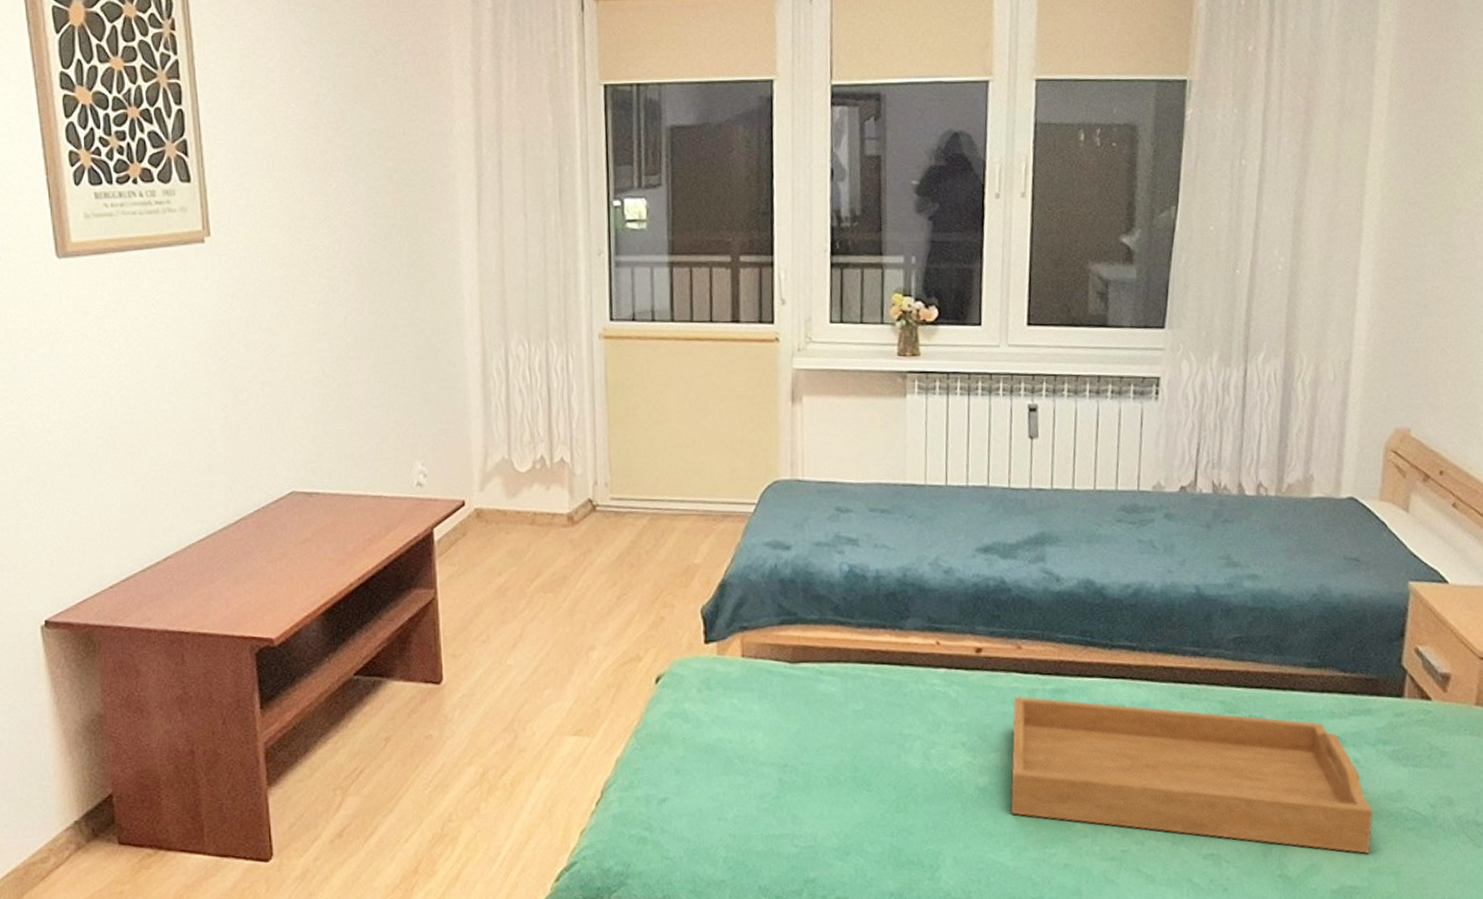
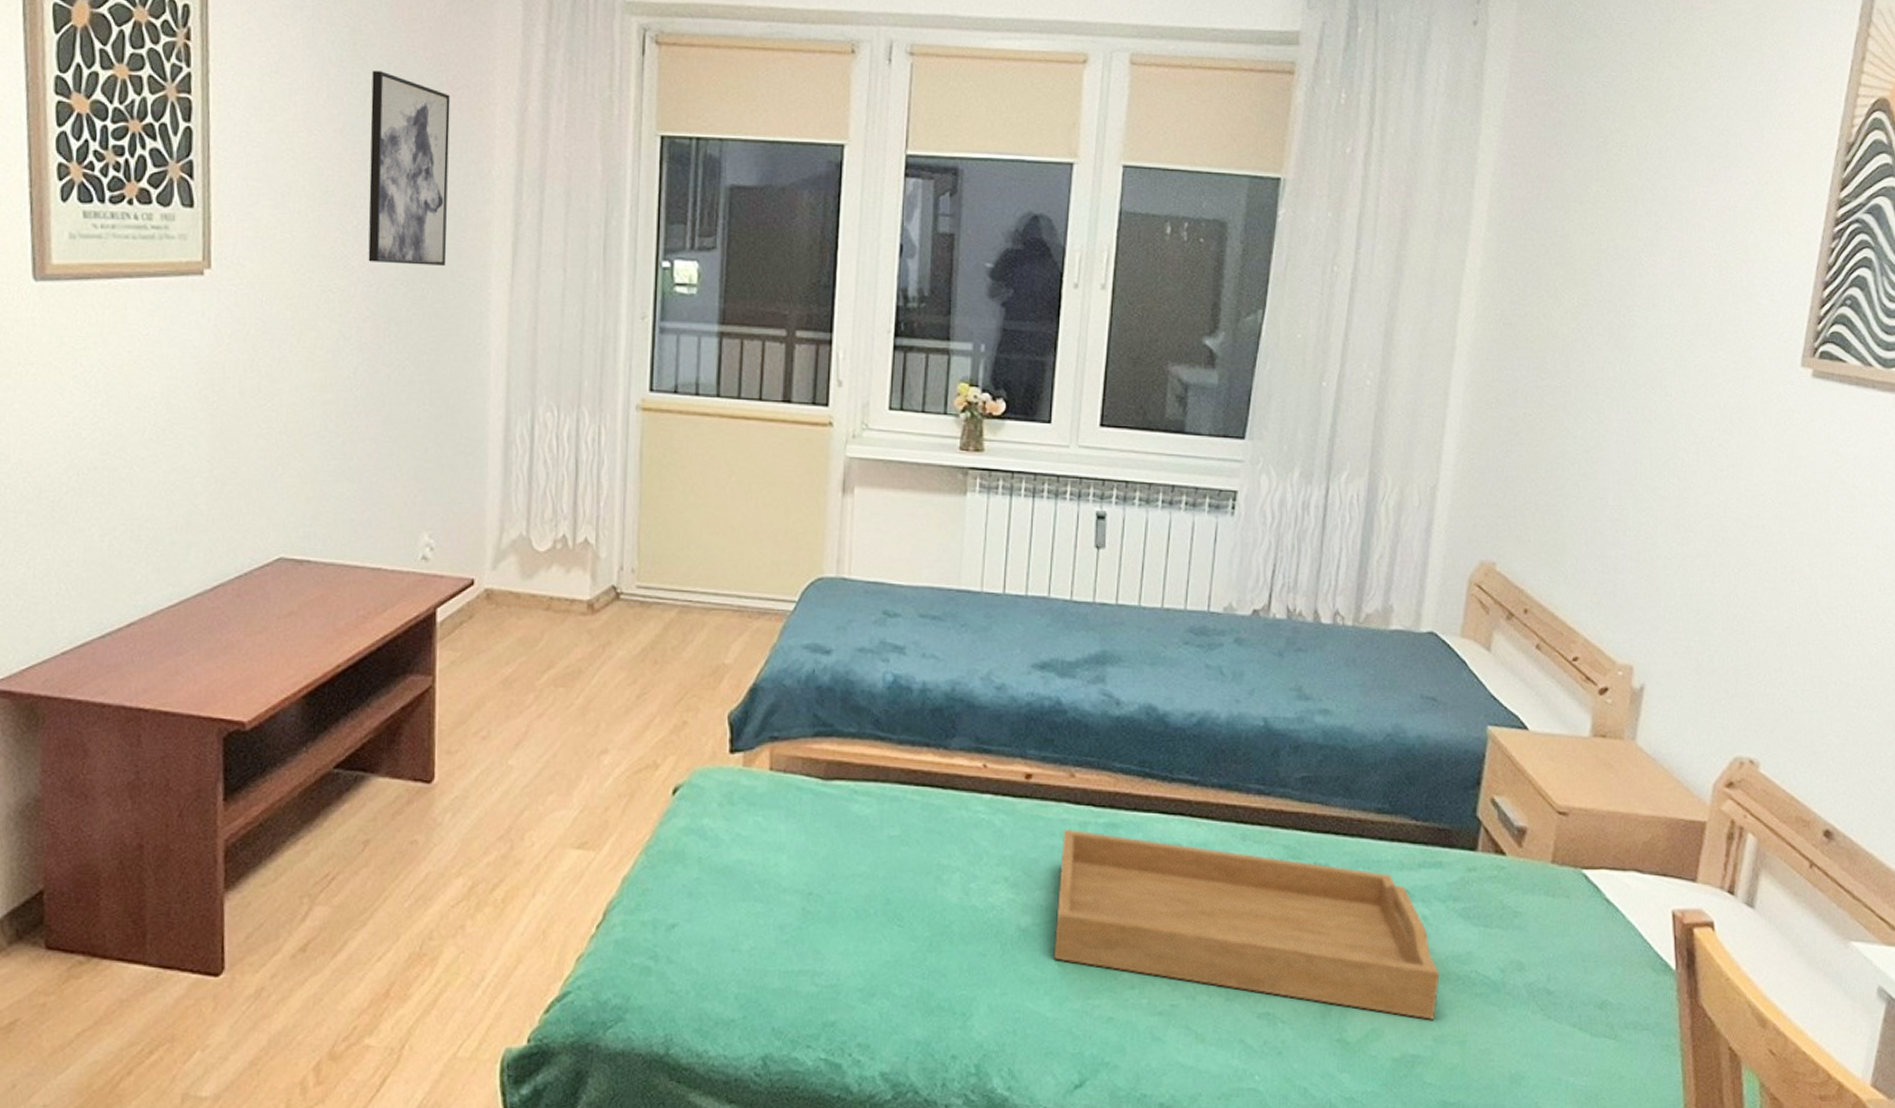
wall art: none [339,44,419,220] -> present [368,70,451,266]

